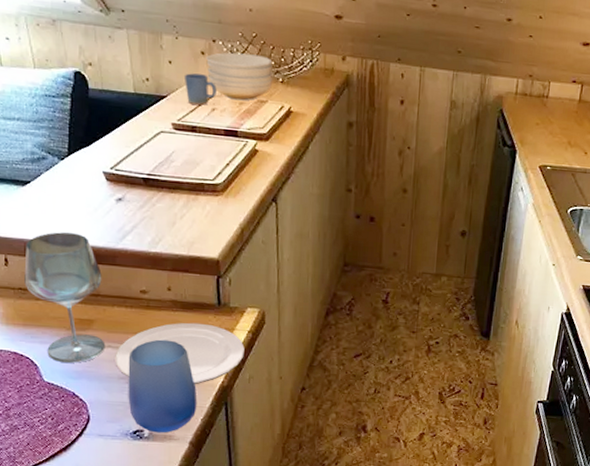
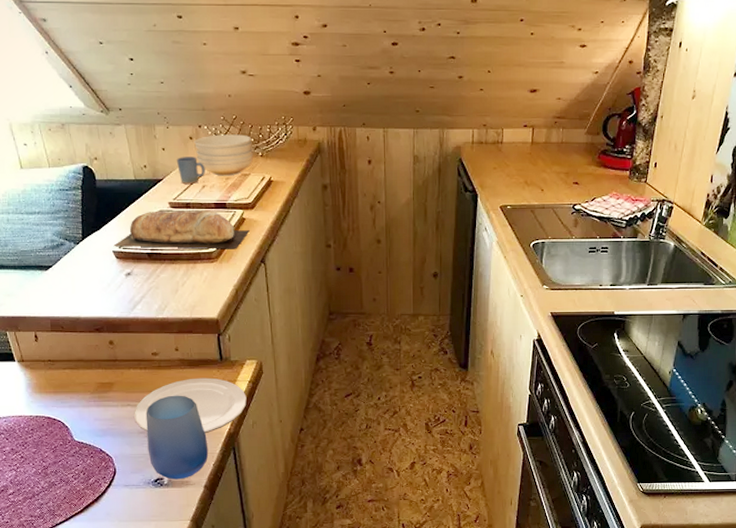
wine glass: present [24,232,106,364] -> none [51,307,125,424]
bread loaf: none [104,131,263,184] -> present [113,210,251,249]

